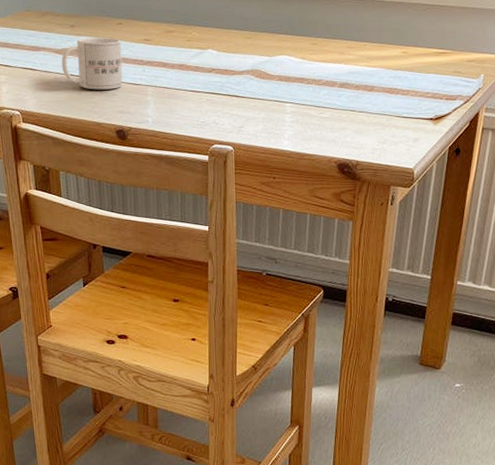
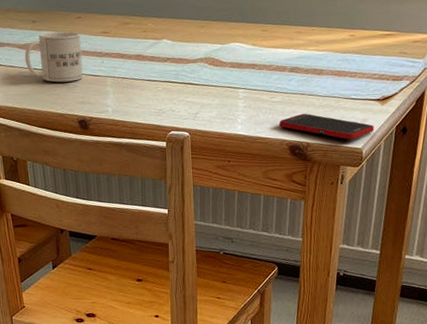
cell phone: none [328,130,427,159] -> present [279,113,374,140]

